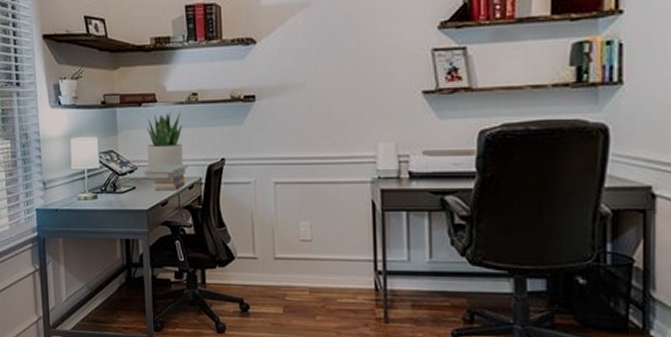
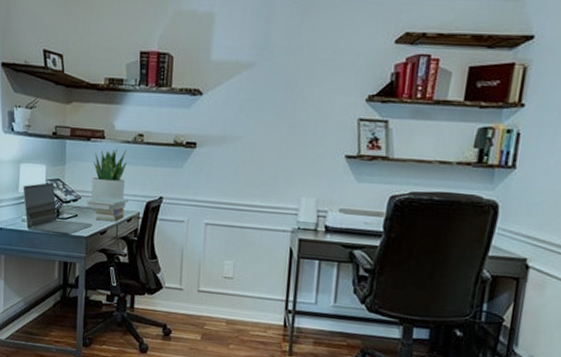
laptop: none [75,154,152,209] -> present [23,182,92,235]

